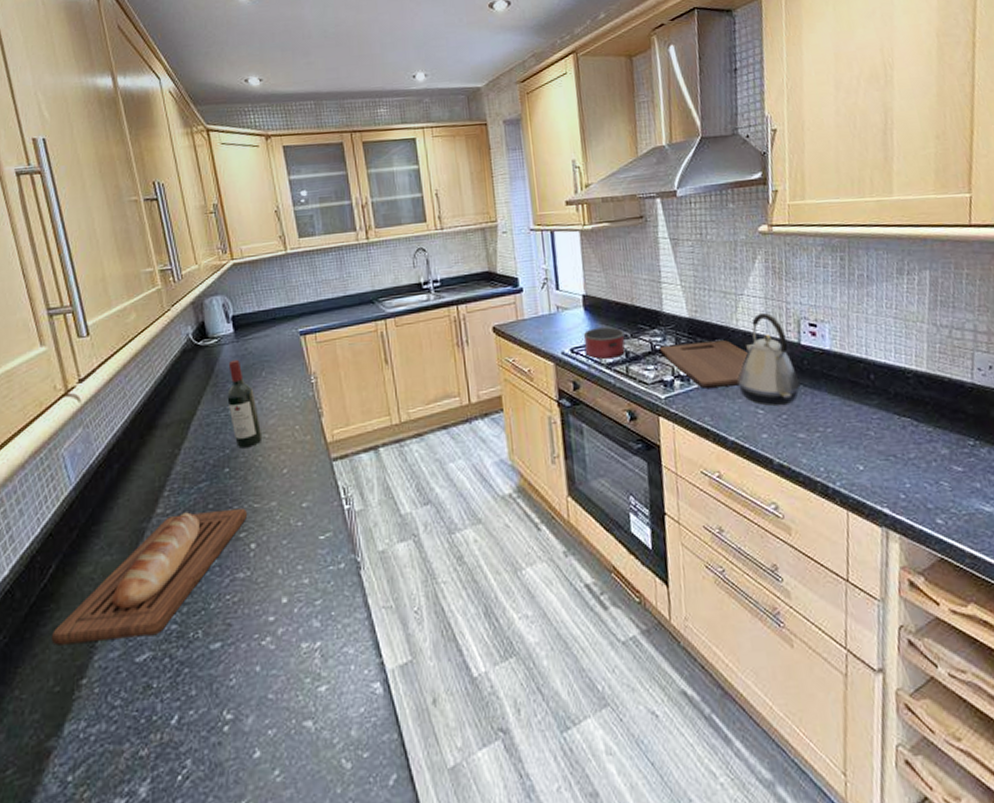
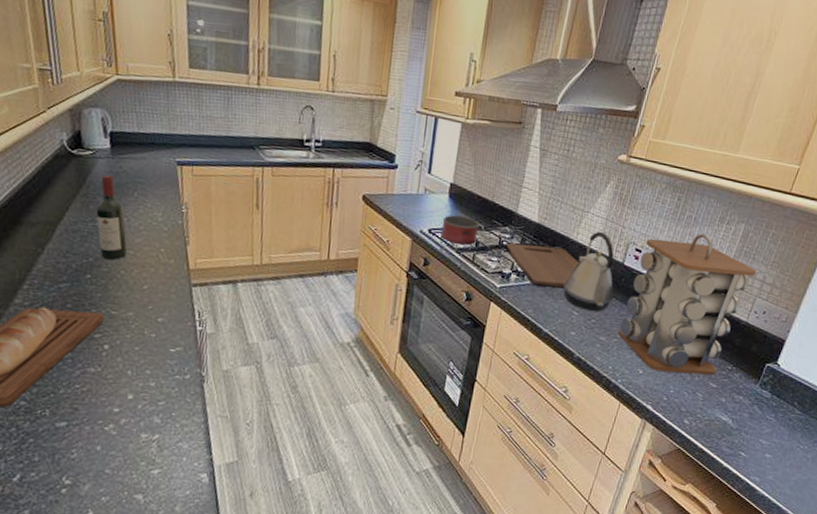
spice rack: none [817,291,963,463] -> present [618,233,757,376]

